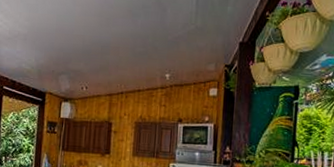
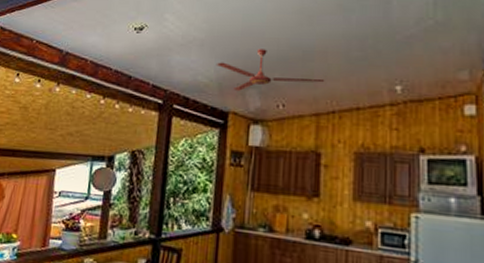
ceiling fan: none [36,43,117,76] -> present [216,49,325,91]

